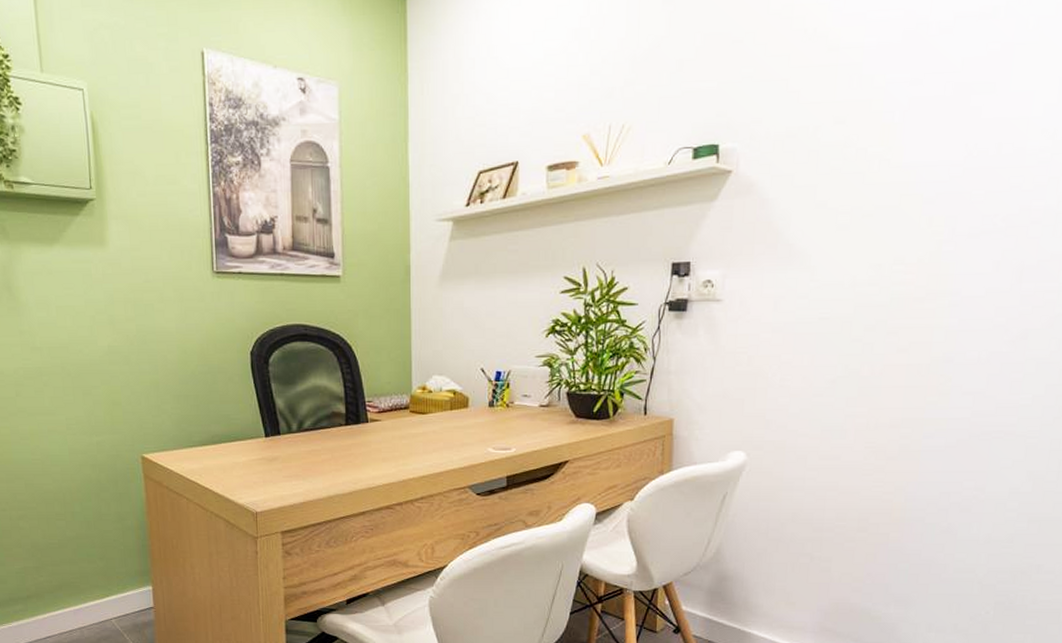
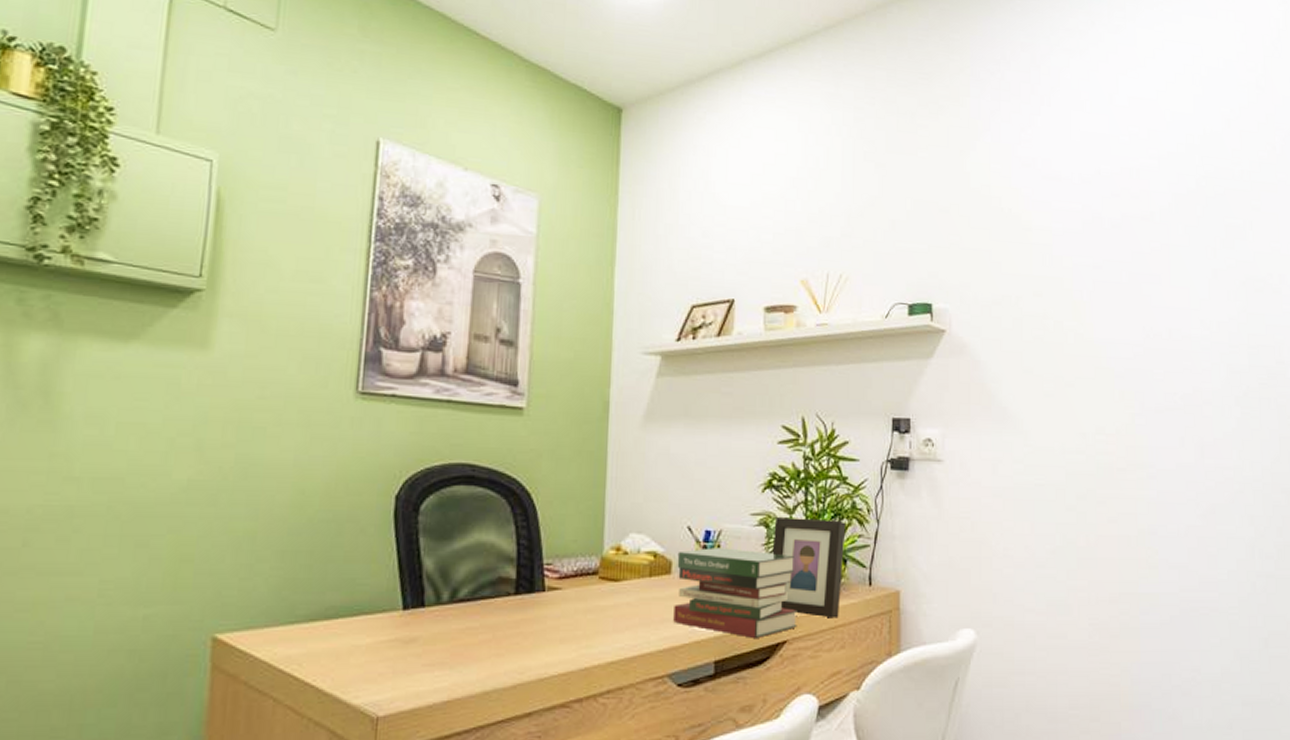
books: none [472,385,578,458] -> present [673,548,798,638]
picture frame: none [555,357,624,443] -> present [772,516,846,618]

